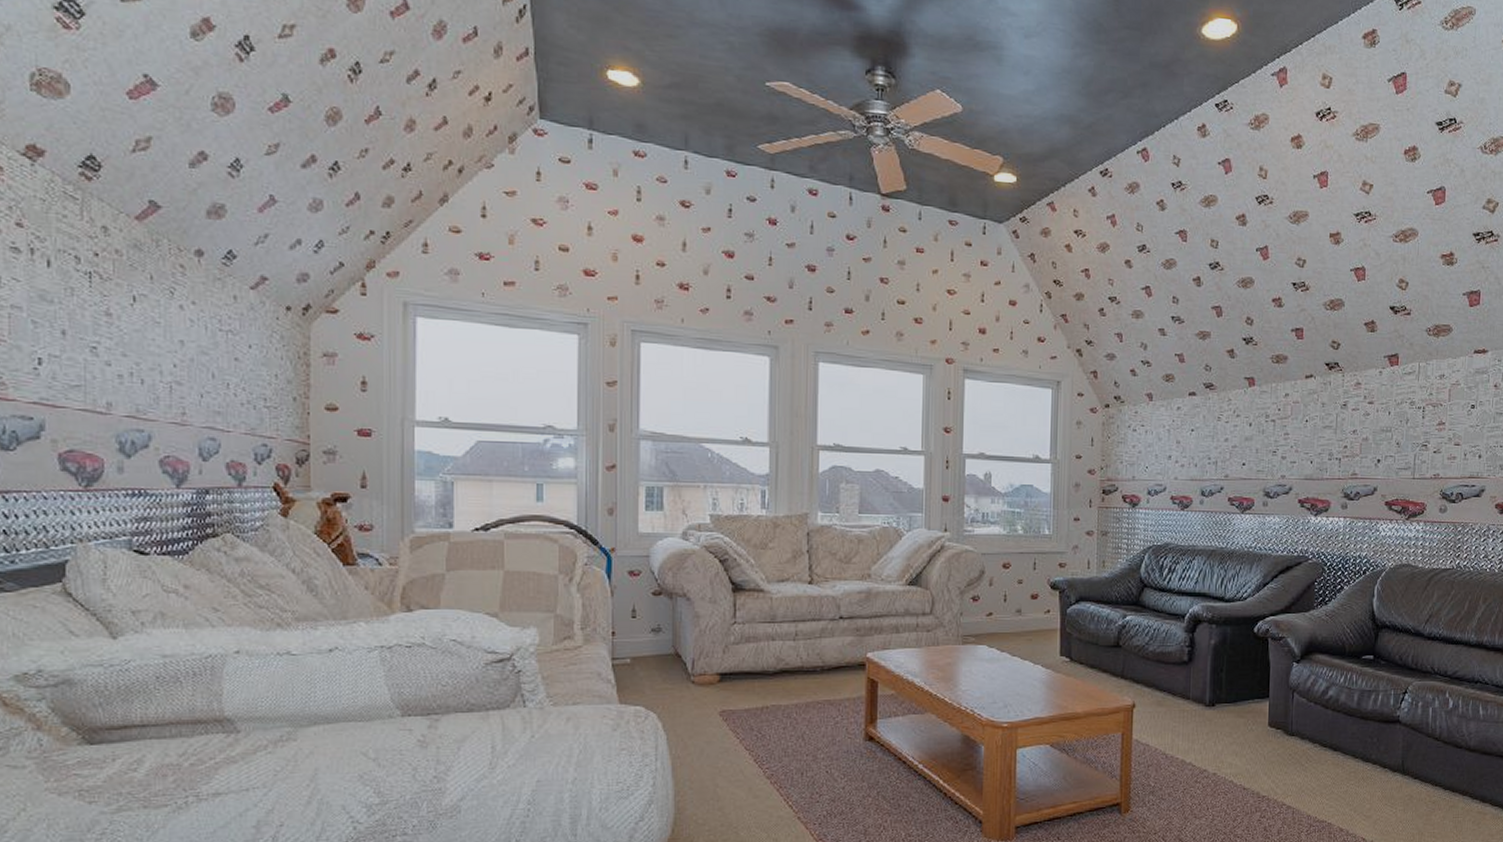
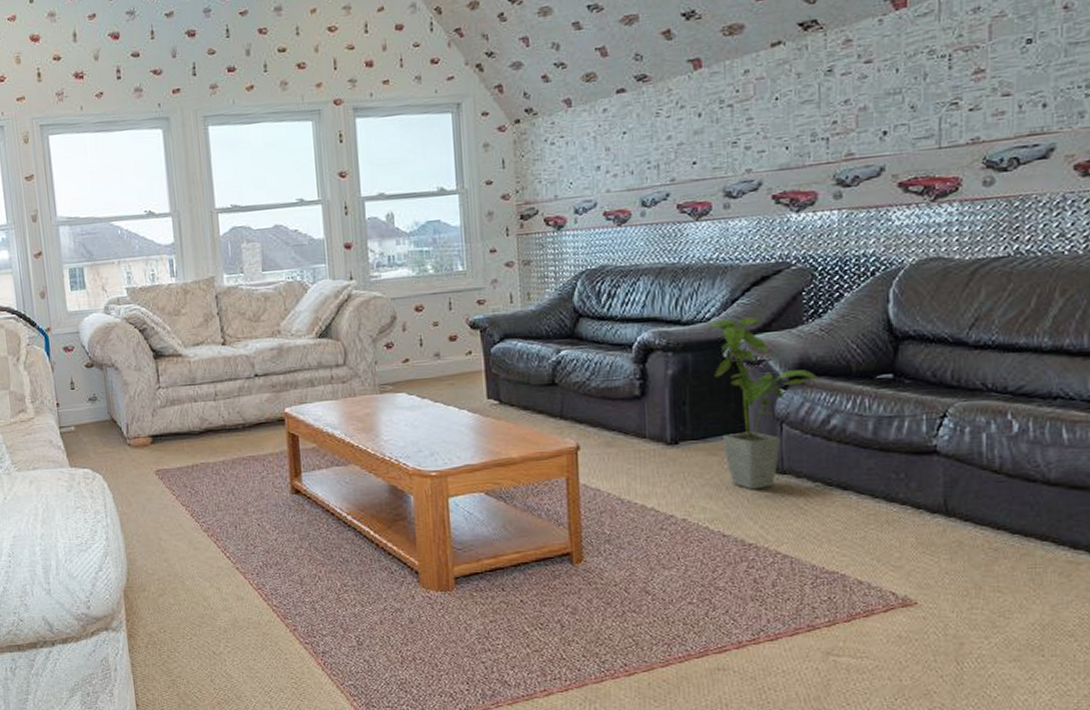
house plant: none [1244,600,1323,749] -> present [707,317,821,490]

